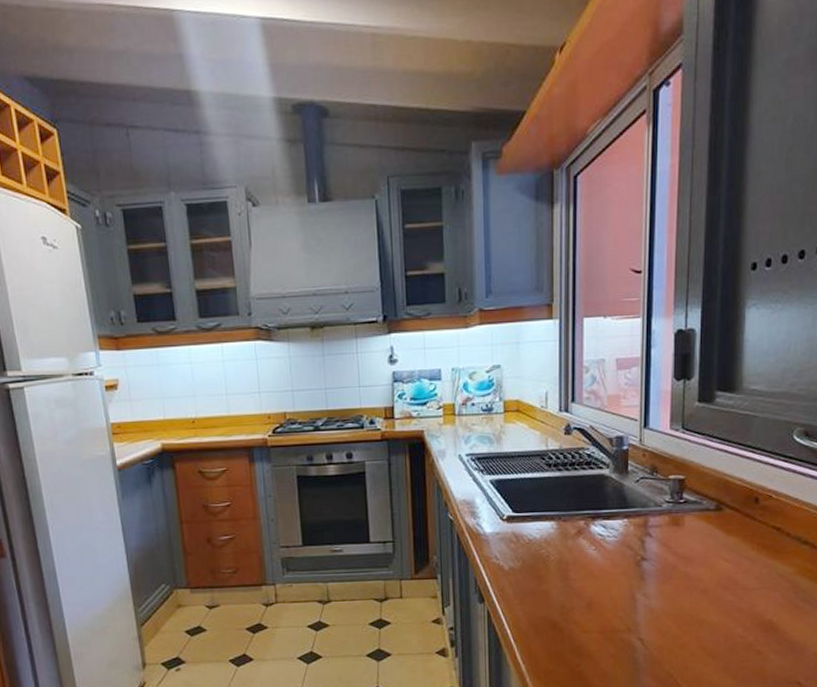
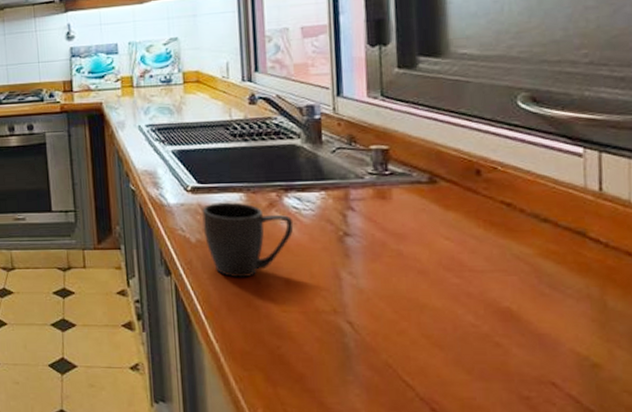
mug: none [516,530,598,603] -> present [202,202,294,278]

